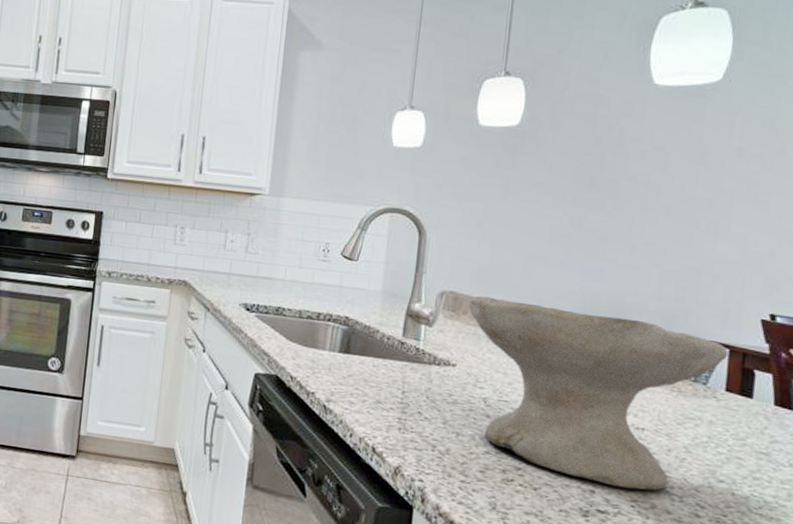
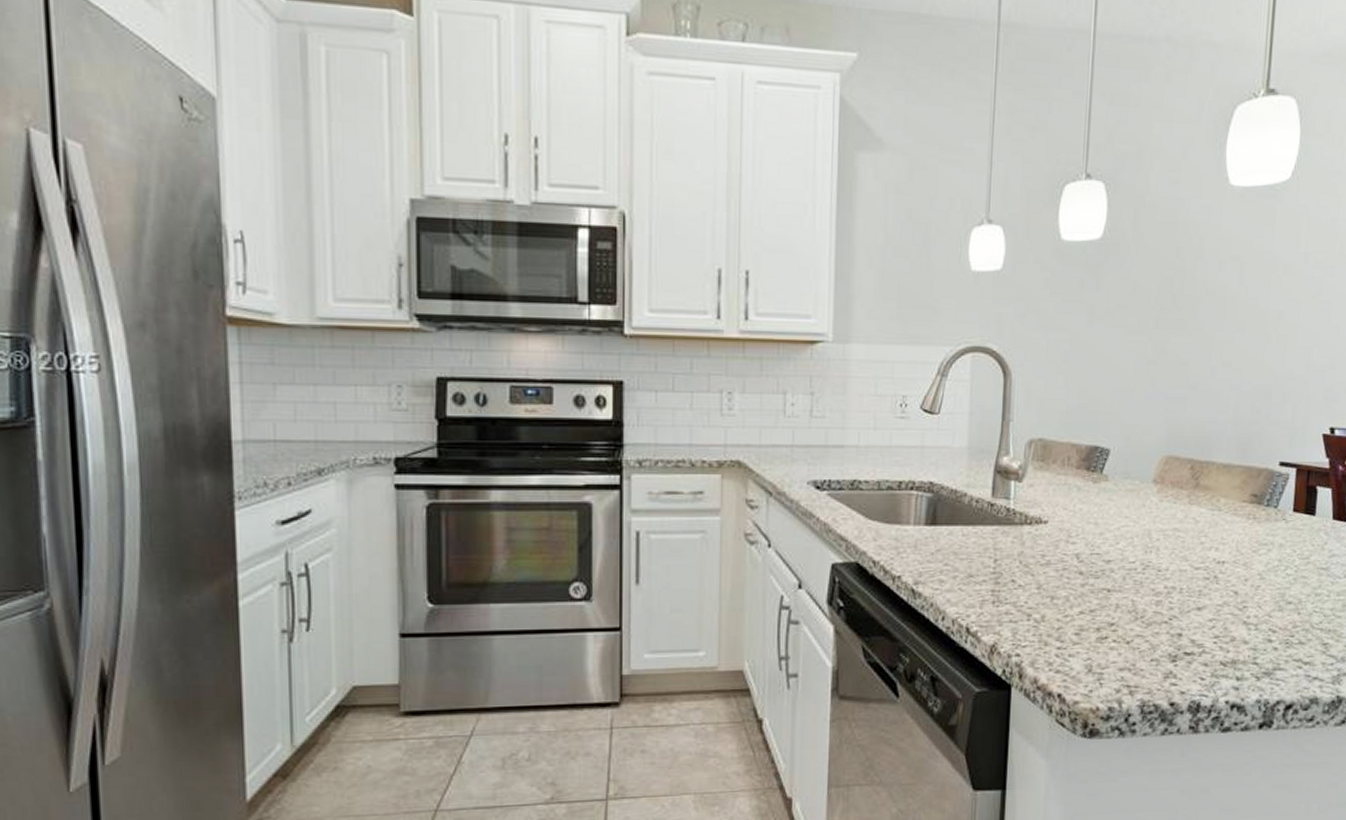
bowl: present [468,296,729,491] -> none [1058,440,1296,626]

